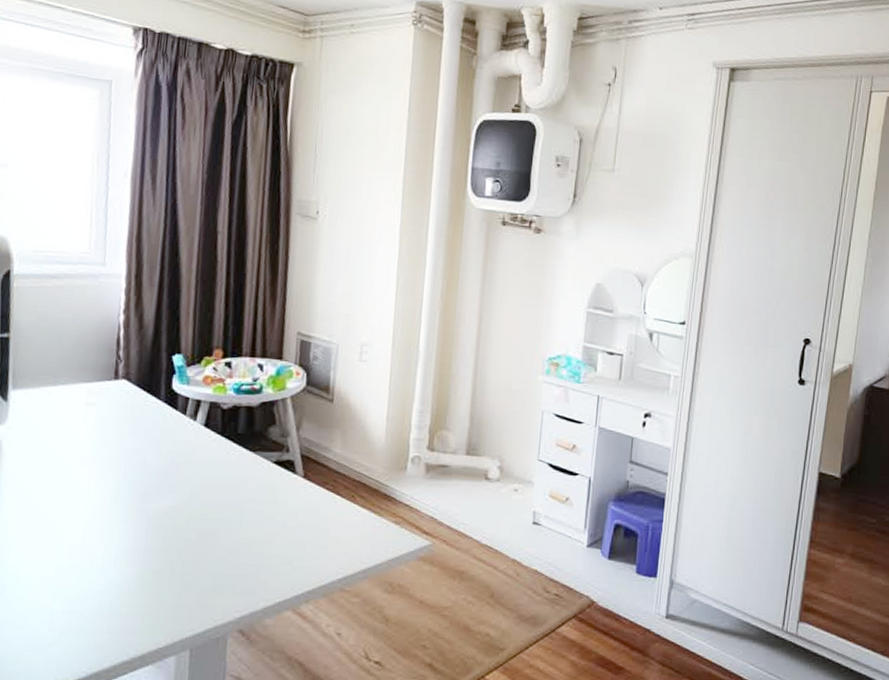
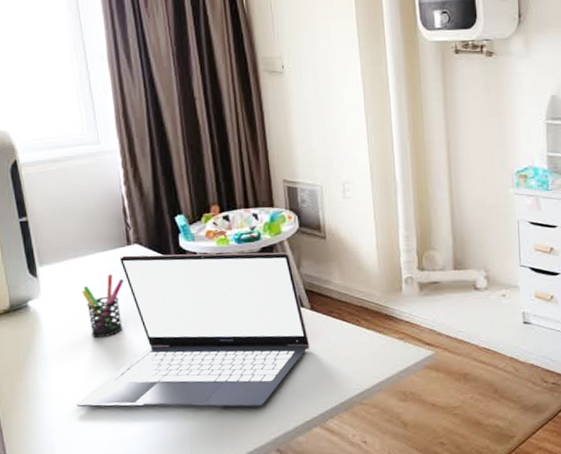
laptop: none [22,390,297,579] -> present [76,252,310,407]
pen holder: none [54,408,104,478] -> present [82,274,124,337]

